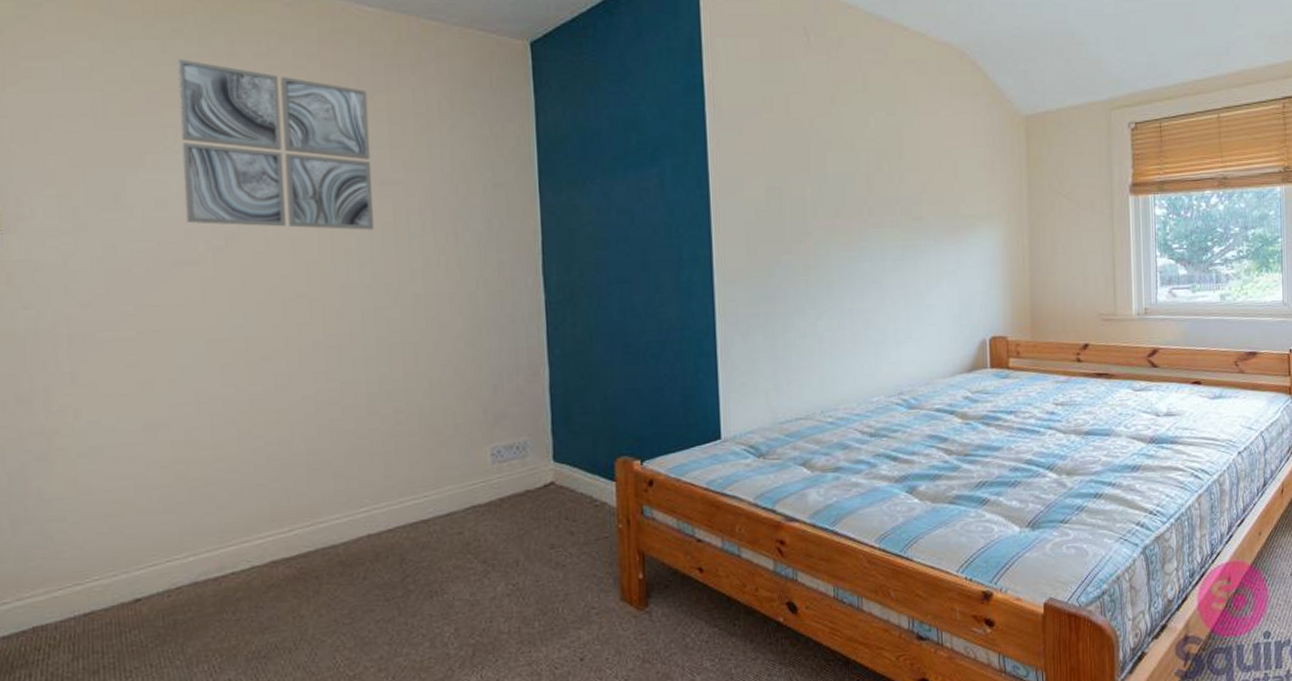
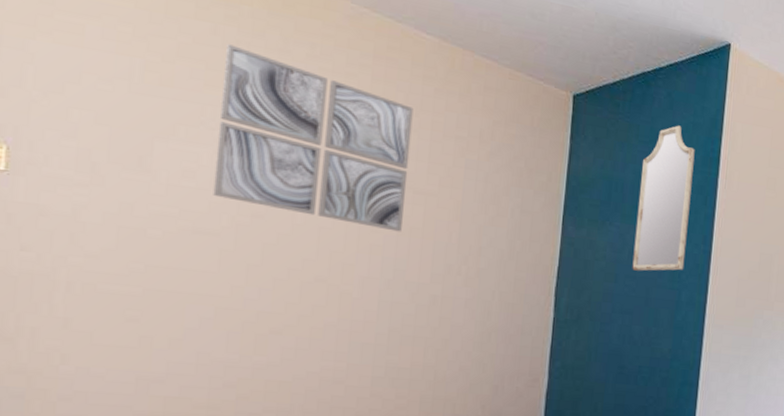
home mirror: none [617,54,681,232] -> present [632,125,695,271]

